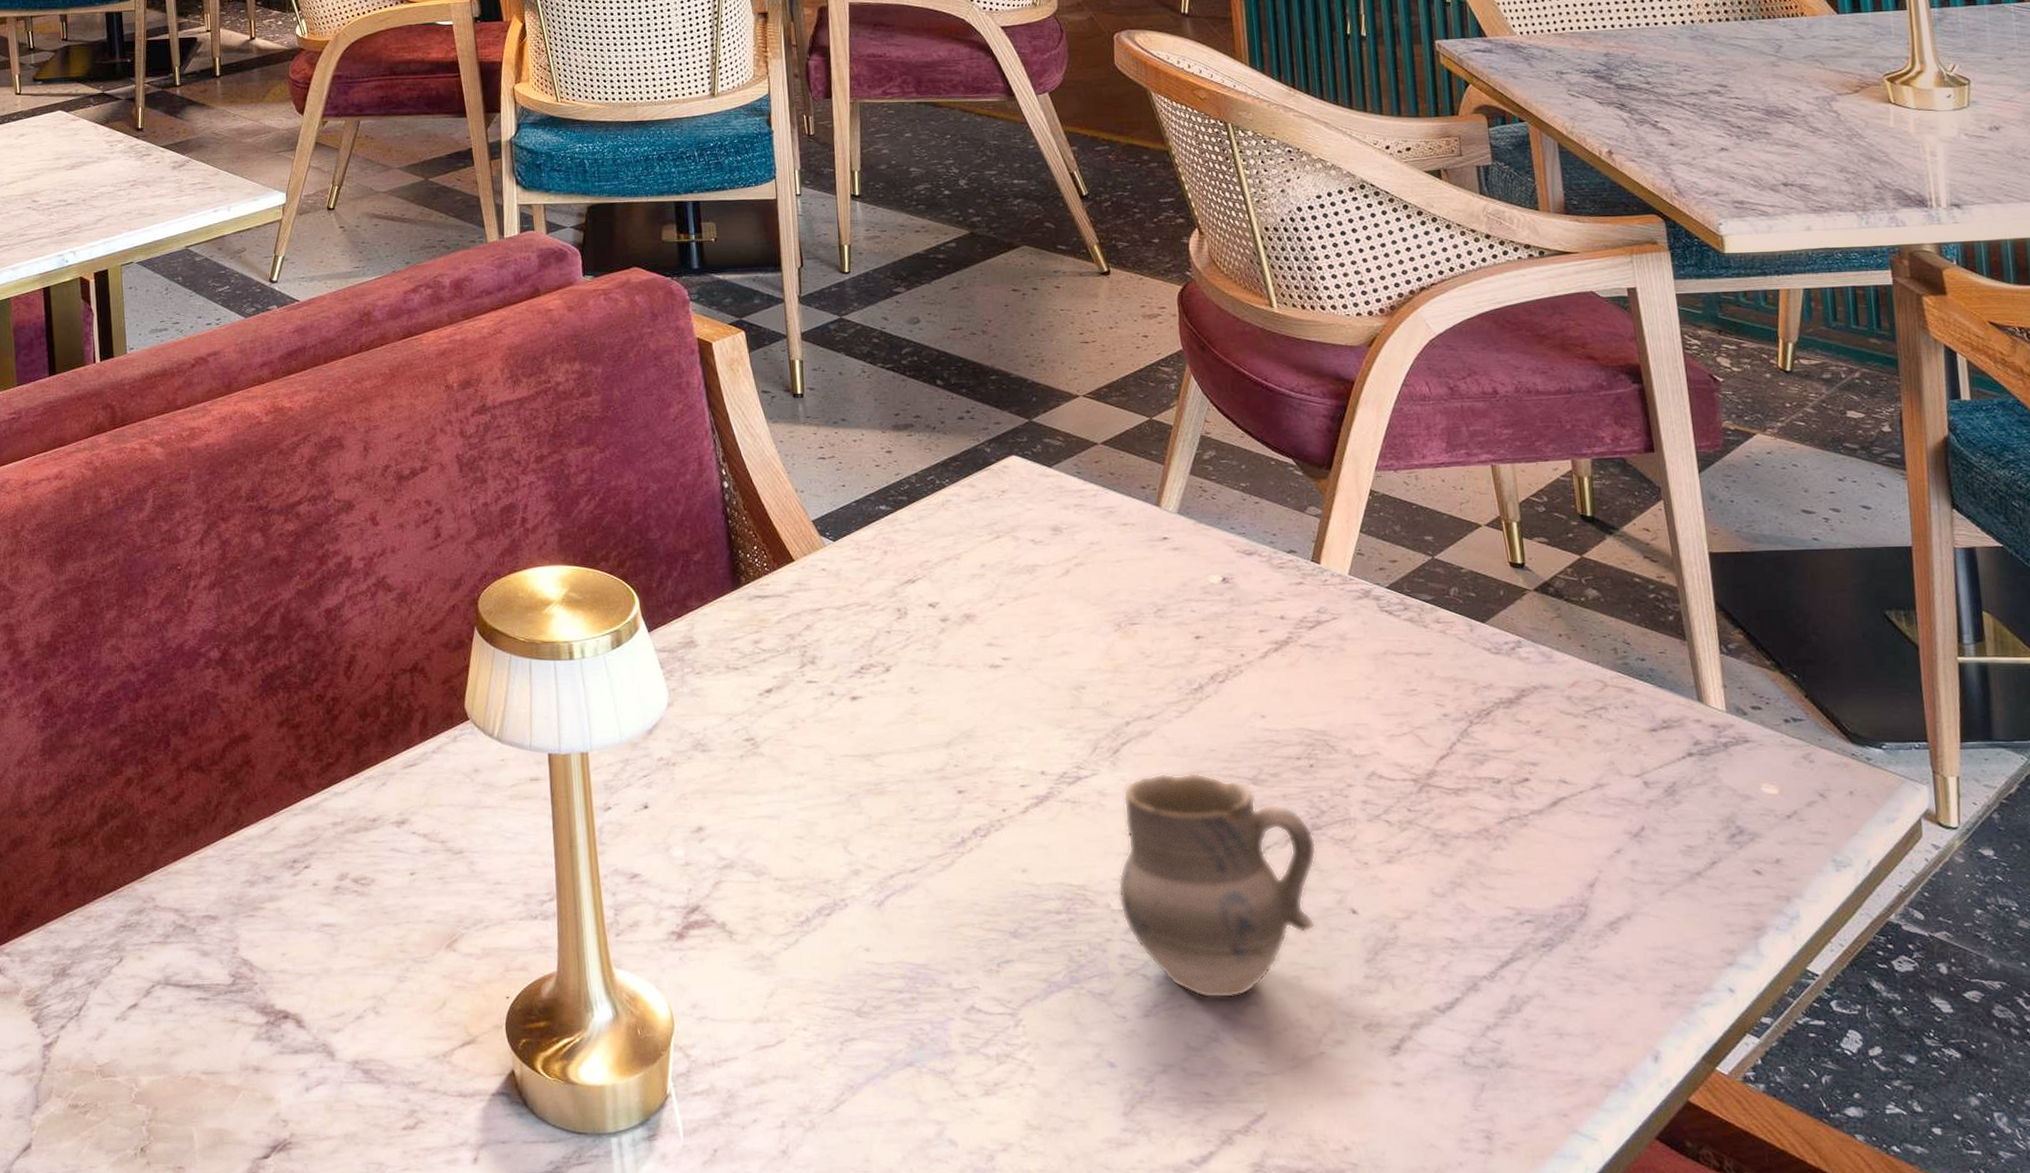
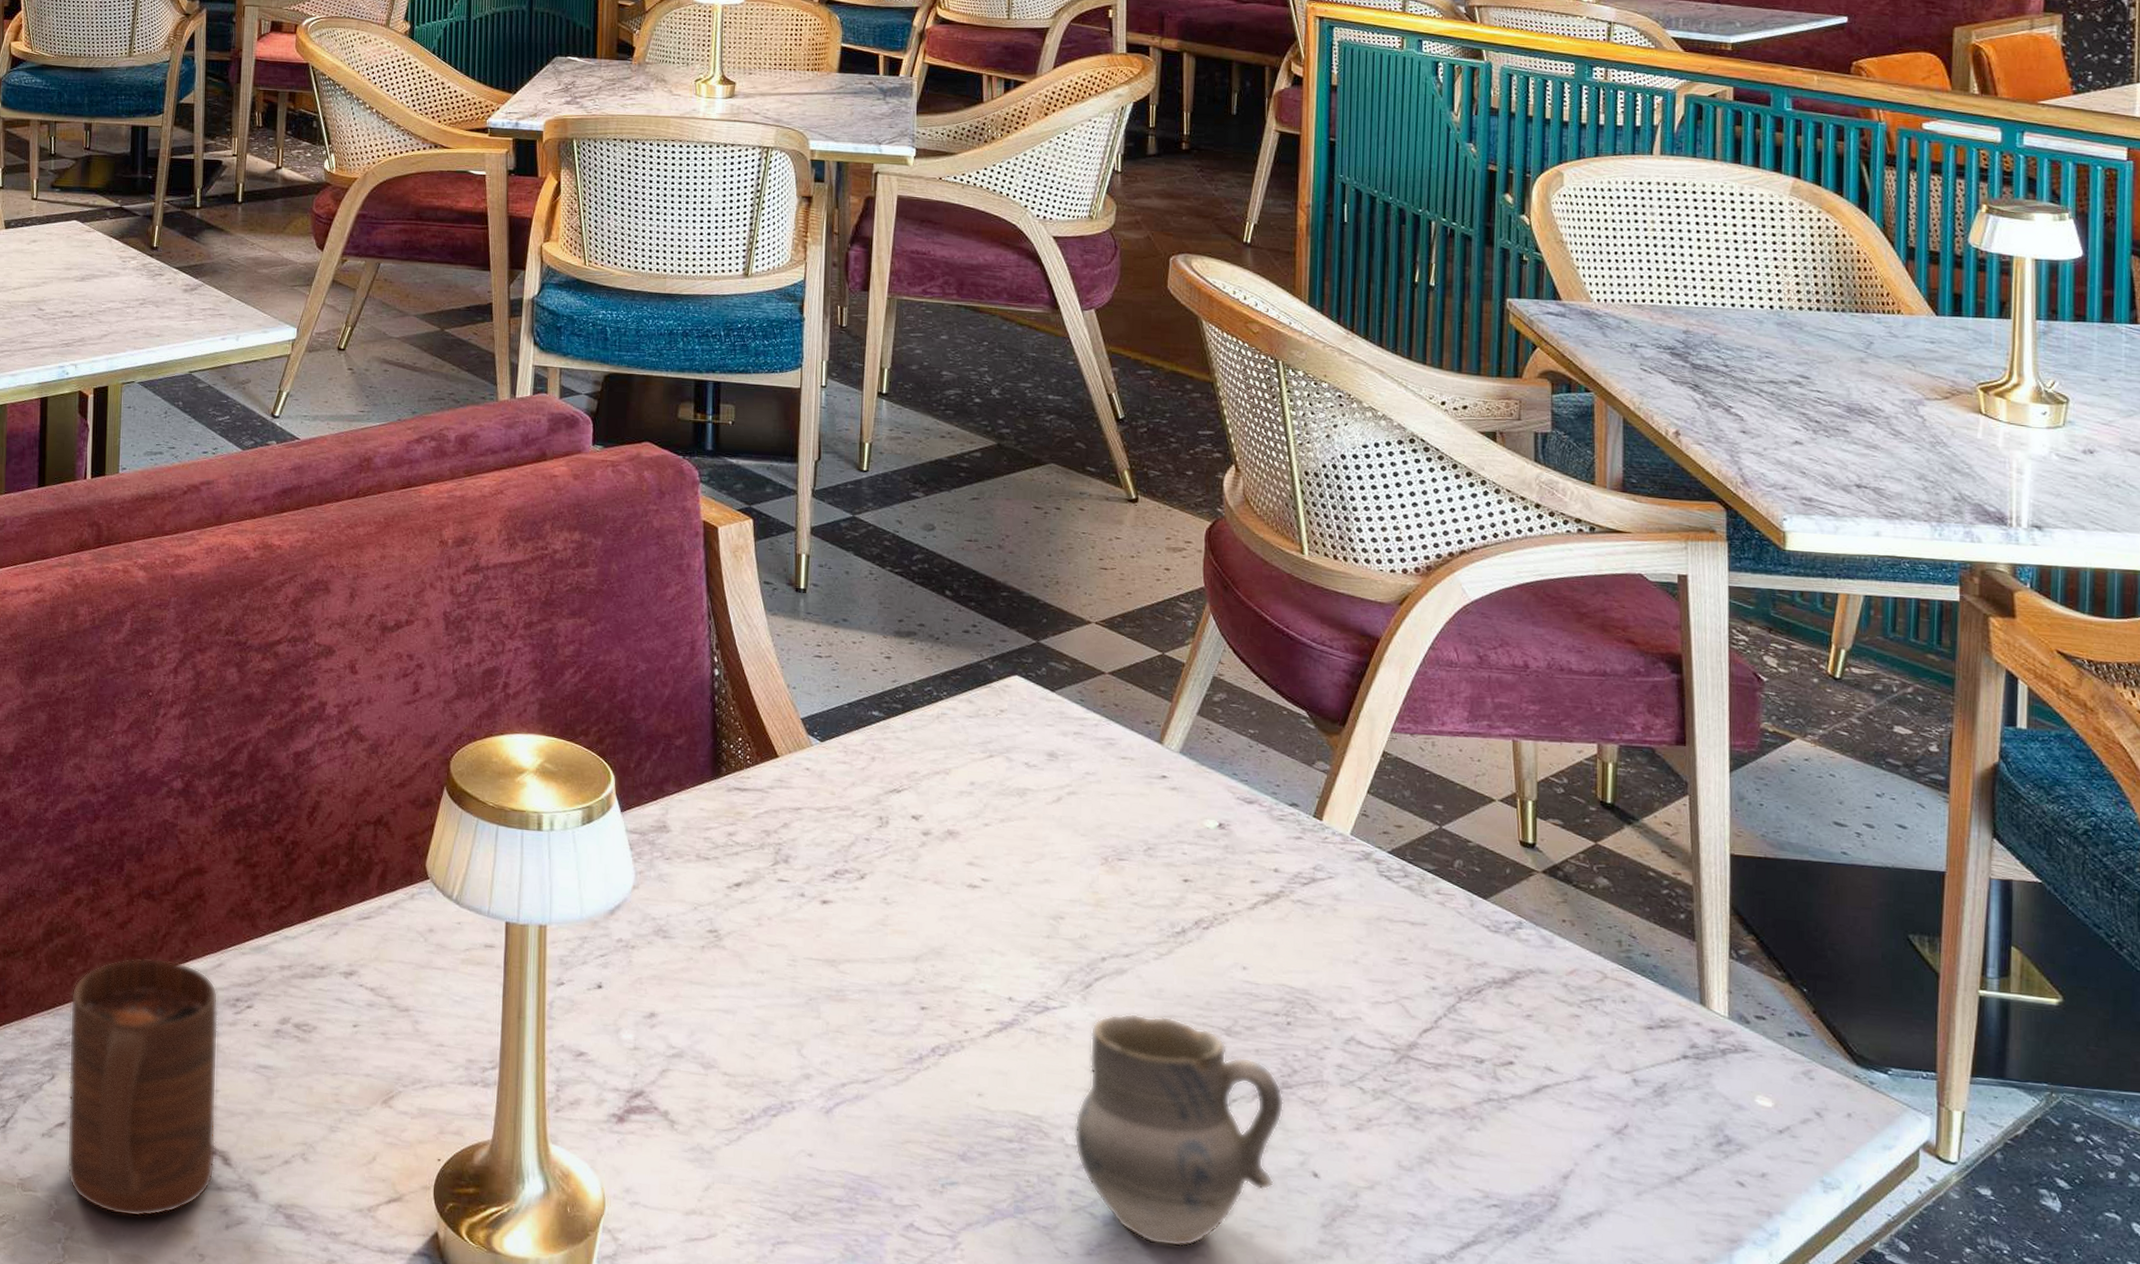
cup: none [130,829,289,1090] -> present [66,957,219,1217]

